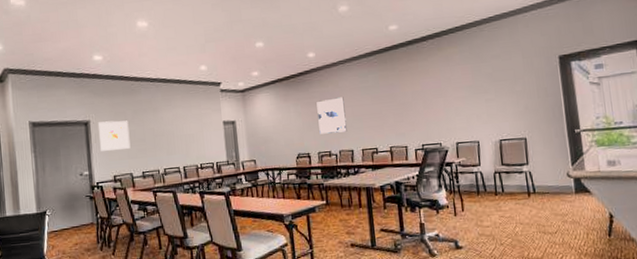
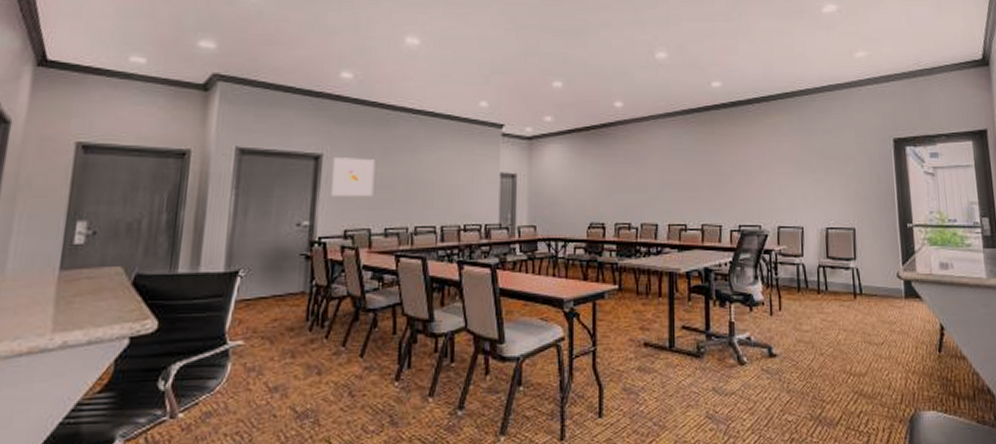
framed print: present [316,97,347,134] -> none [619,158,653,201]

